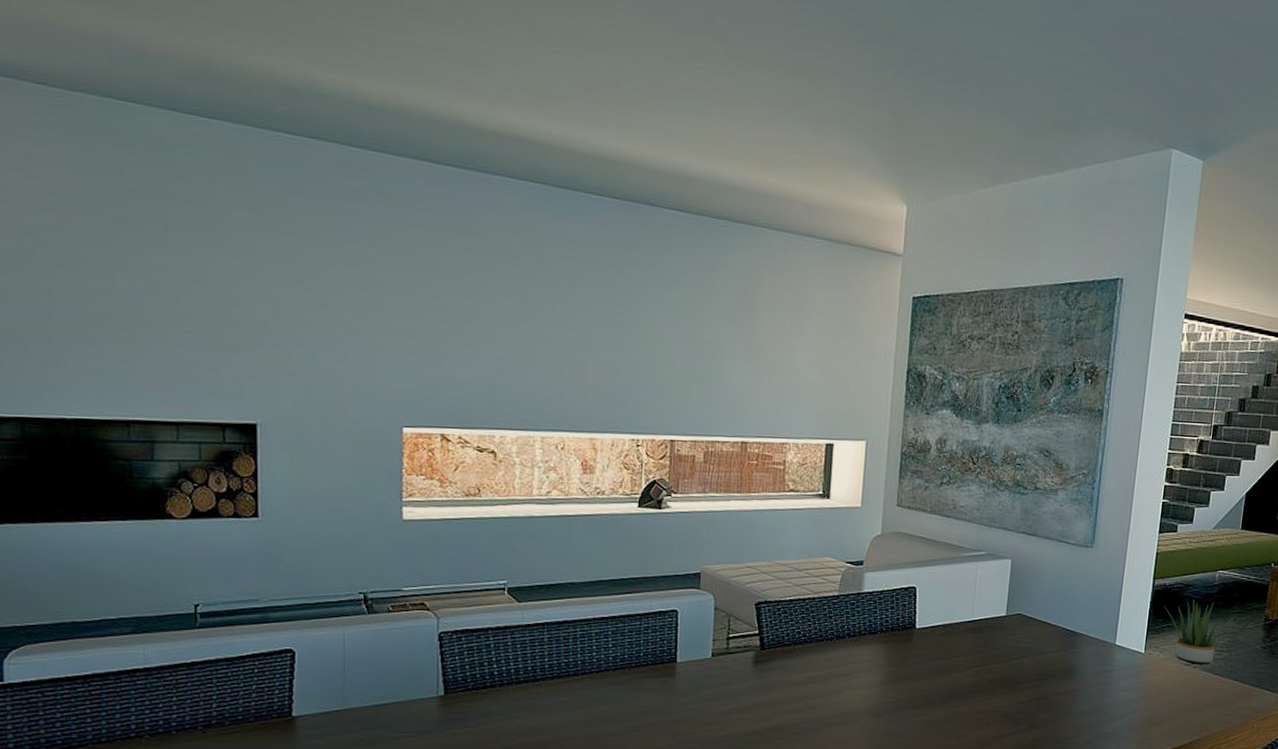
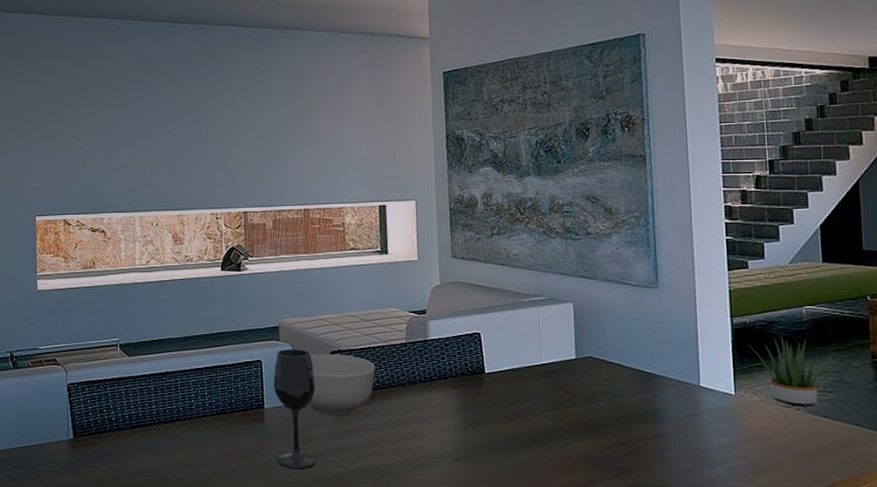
wine glass: none [686,598,737,727] -> present [274,348,316,470]
bowl: none [726,604,804,671] -> present [308,353,376,416]

